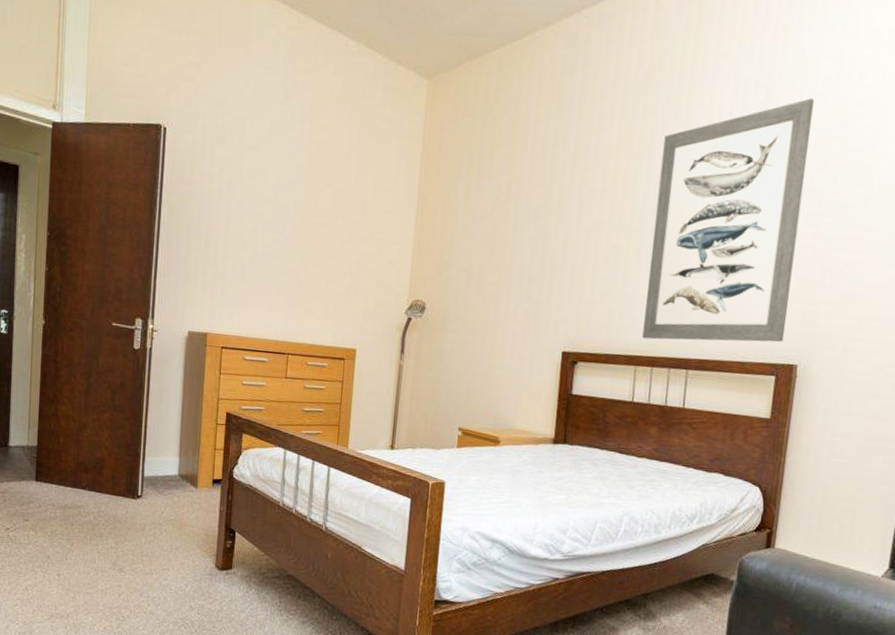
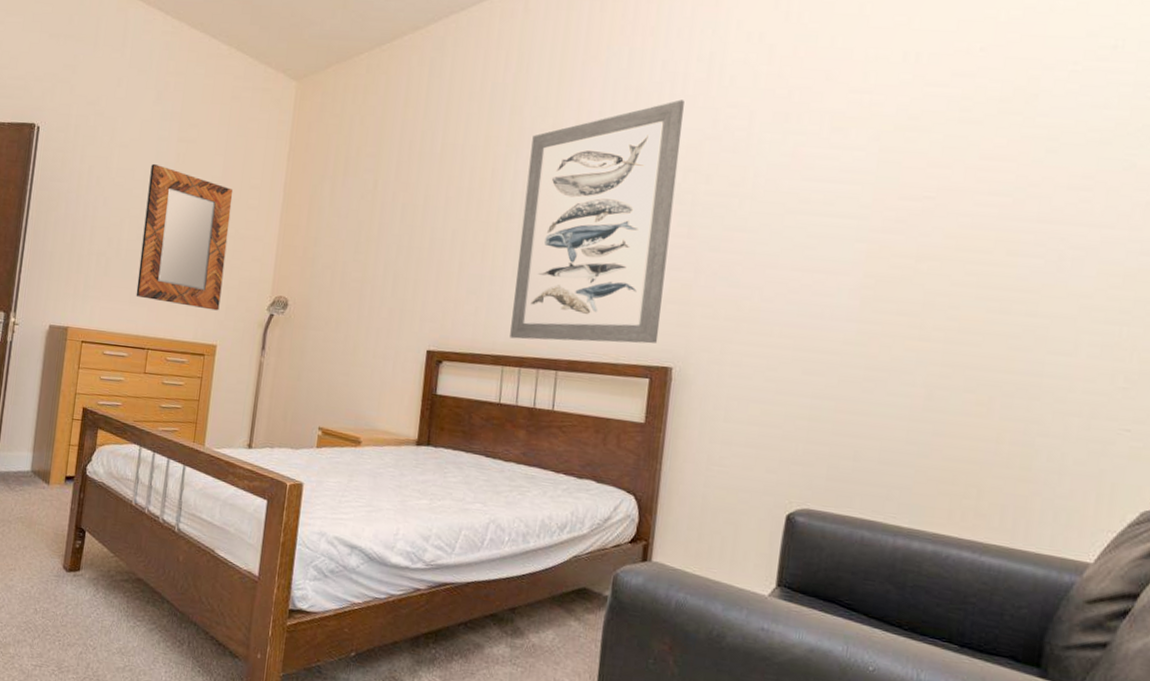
home mirror: none [273,165,367,315] -> present [136,163,233,311]

